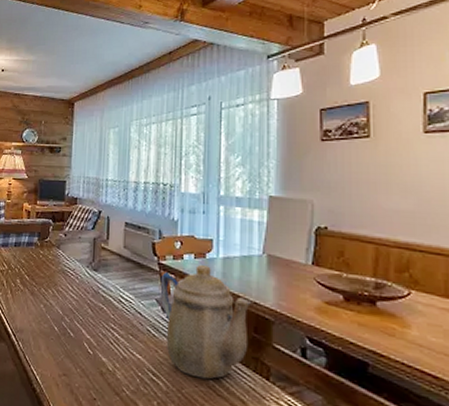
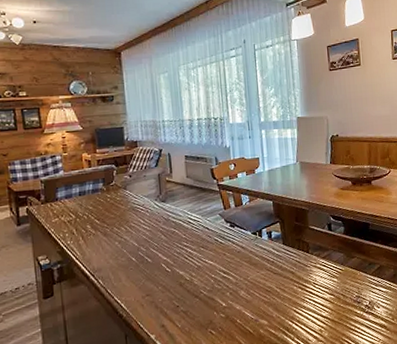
teapot: present [160,265,252,380] -> none [221,179,293,266]

